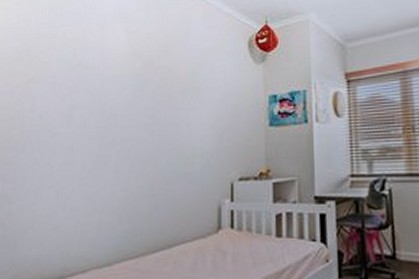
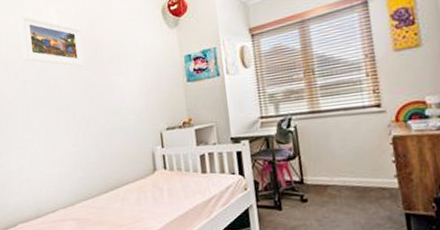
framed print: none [75,27,152,97] -> present [18,13,86,67]

